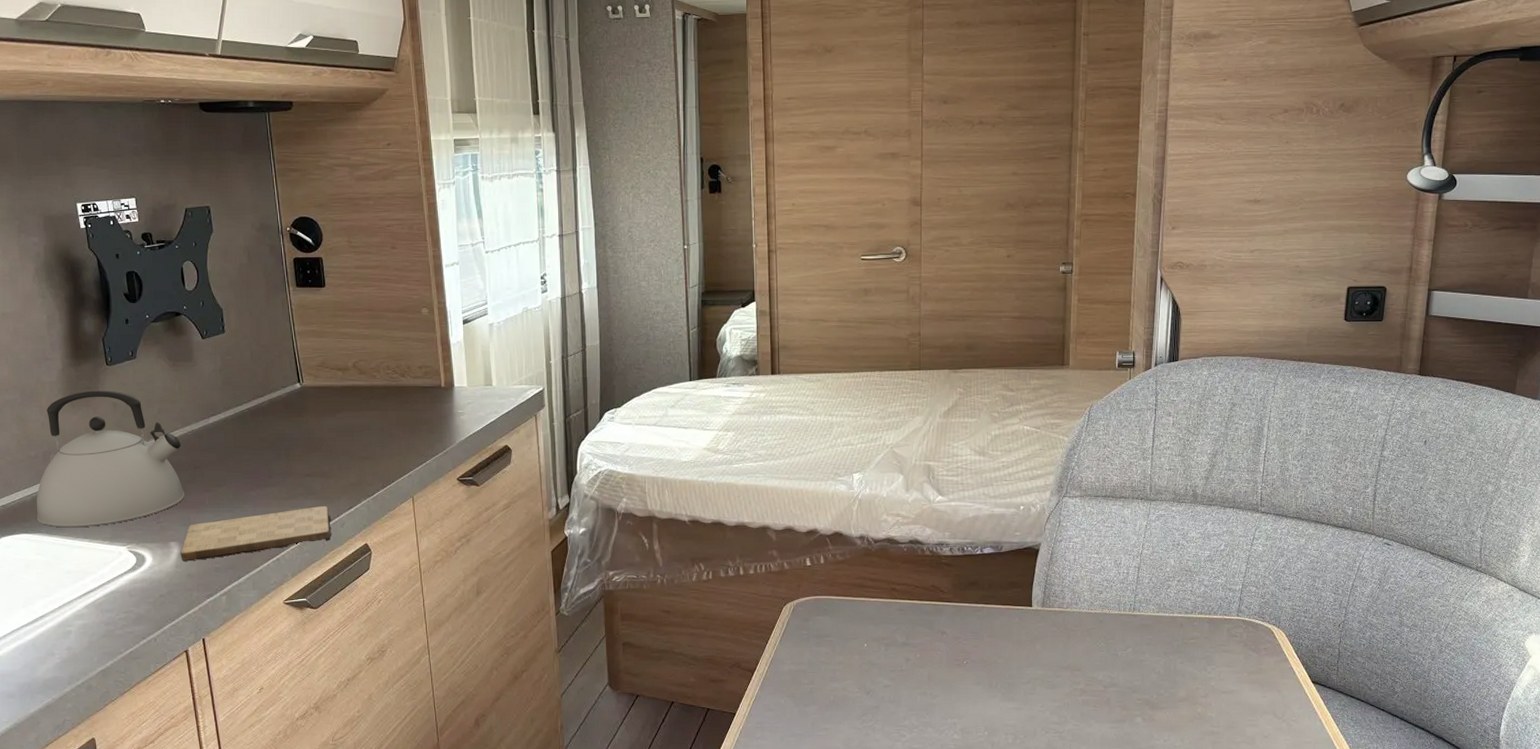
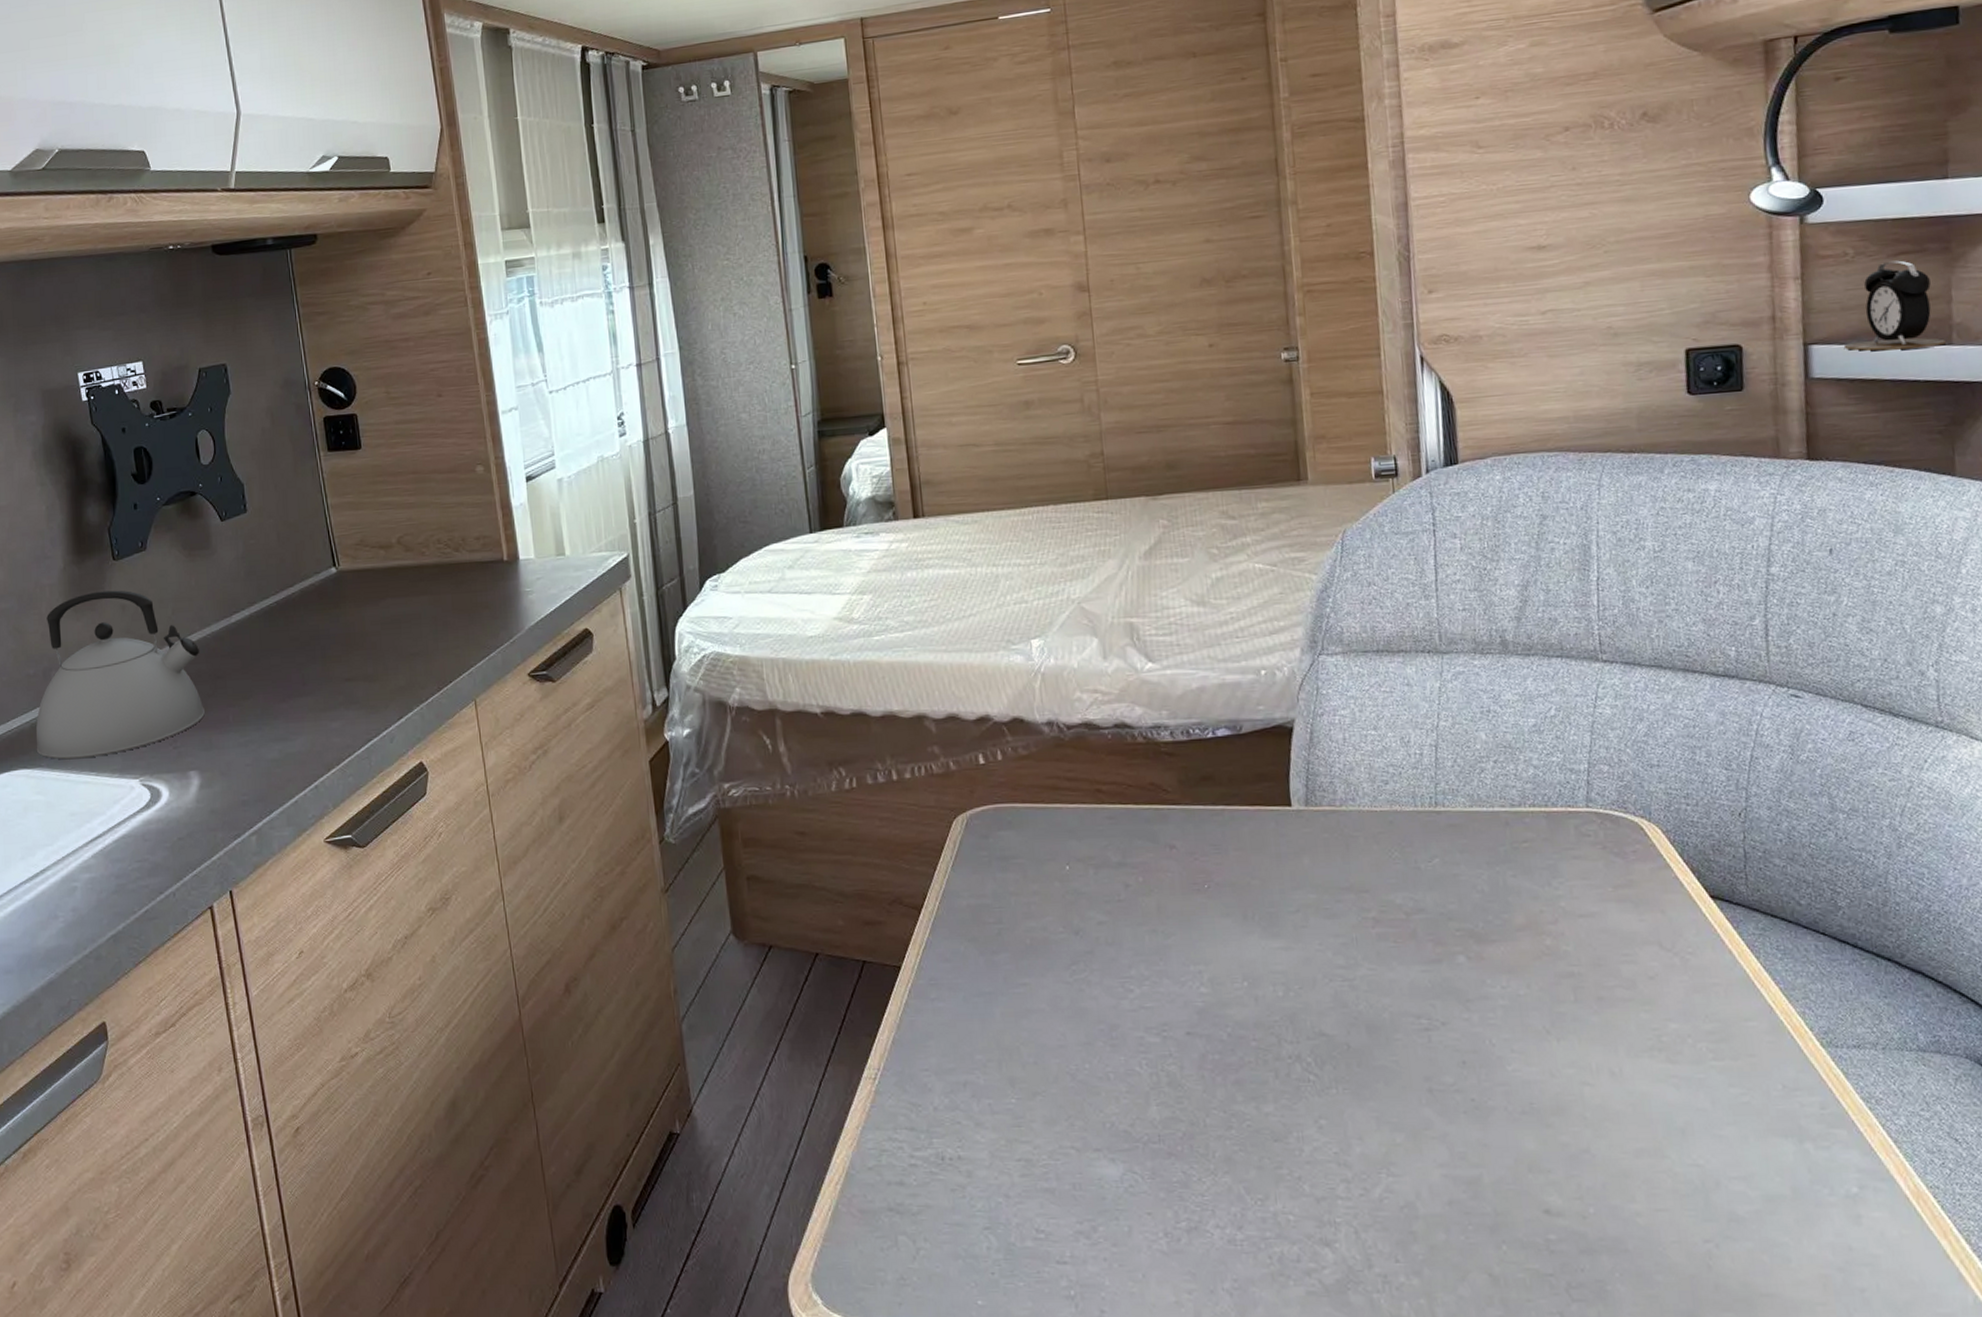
cutting board: present [181,505,332,561] -> none [202,716,380,795]
alarm clock: none [1455,233,1524,299] -> present [1843,260,1947,351]

